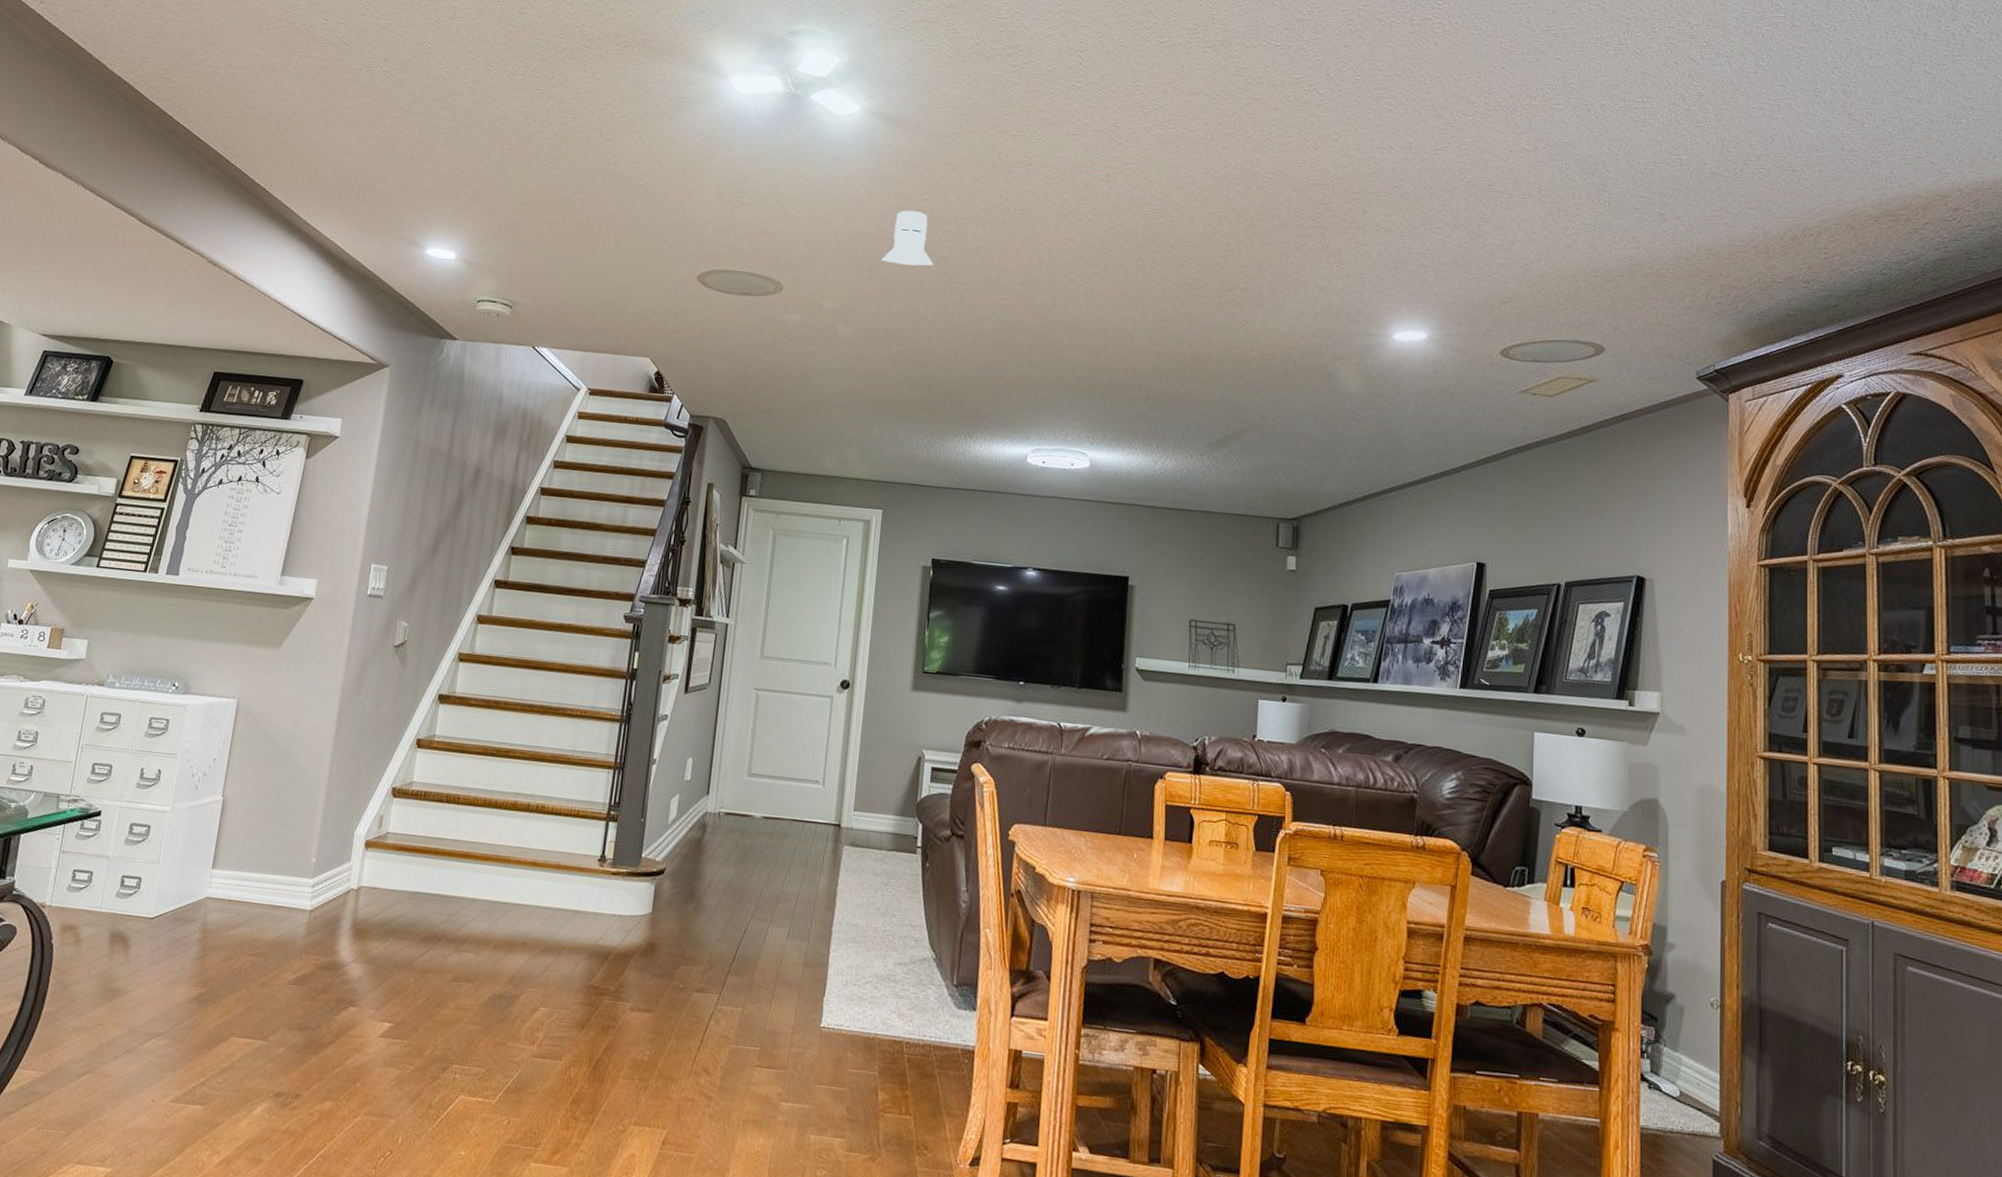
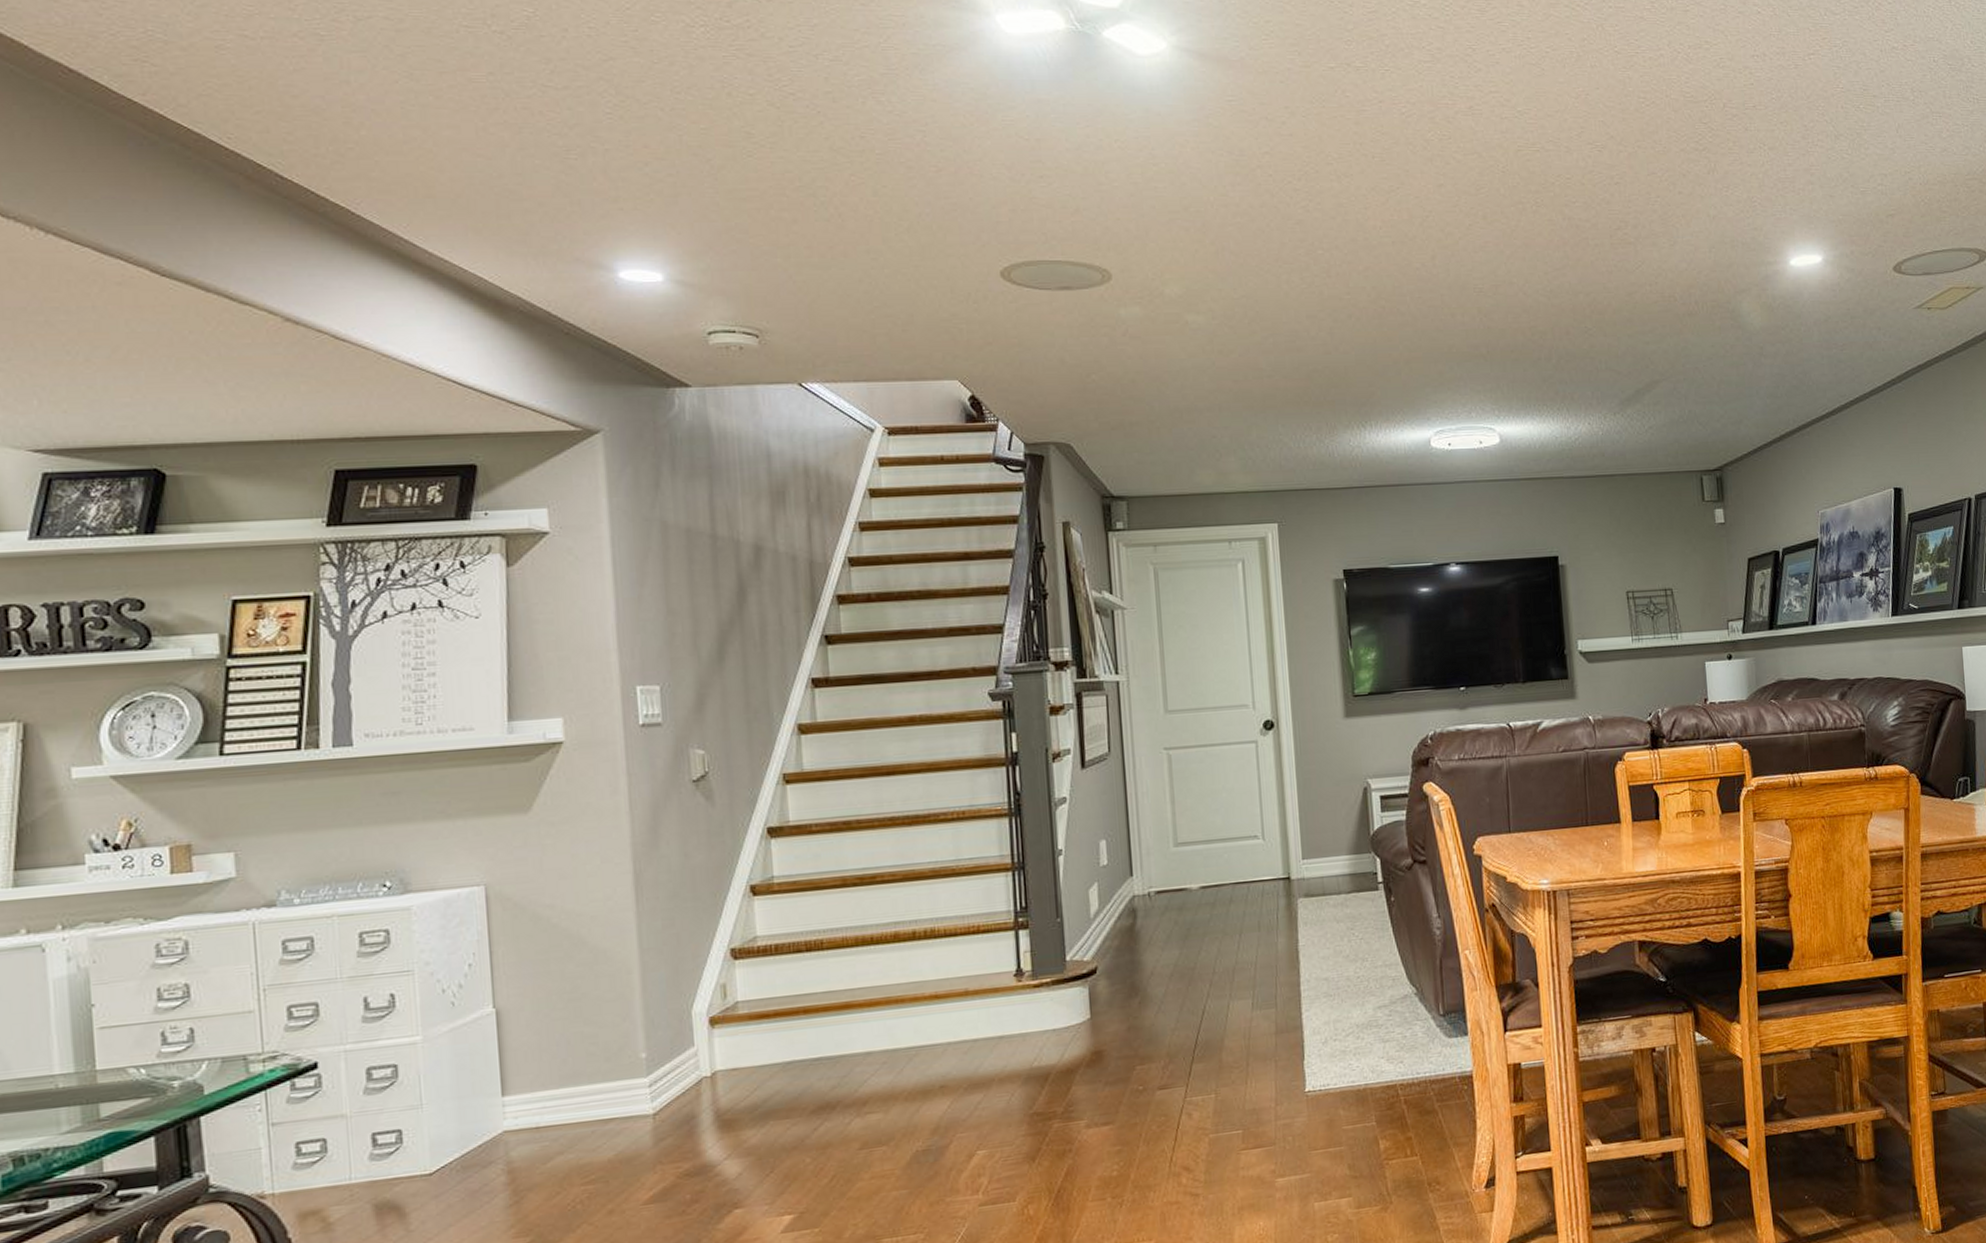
knight helmet: present [882,210,934,266] -> none [1226,167,1289,234]

